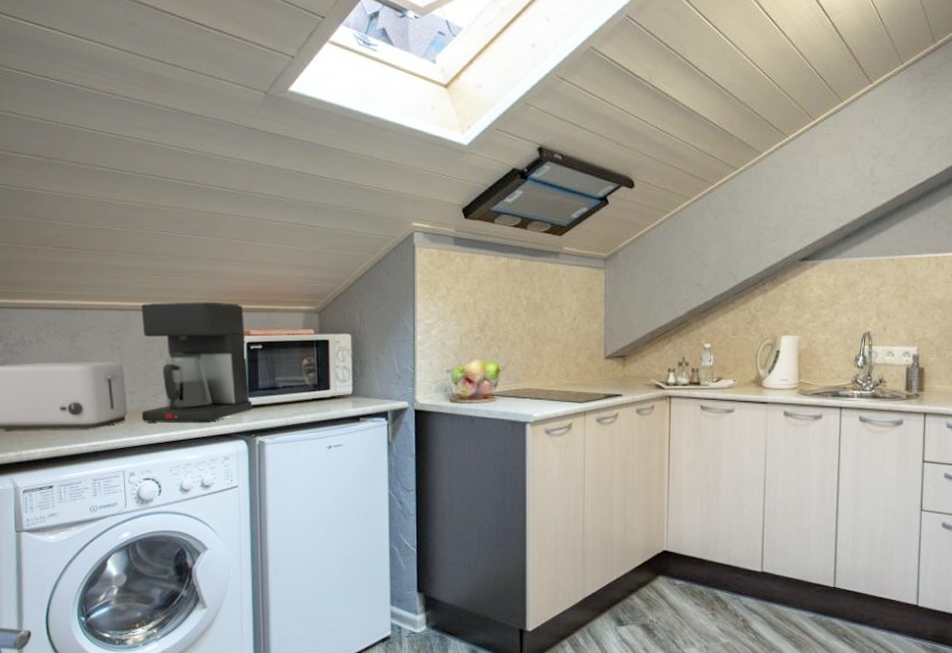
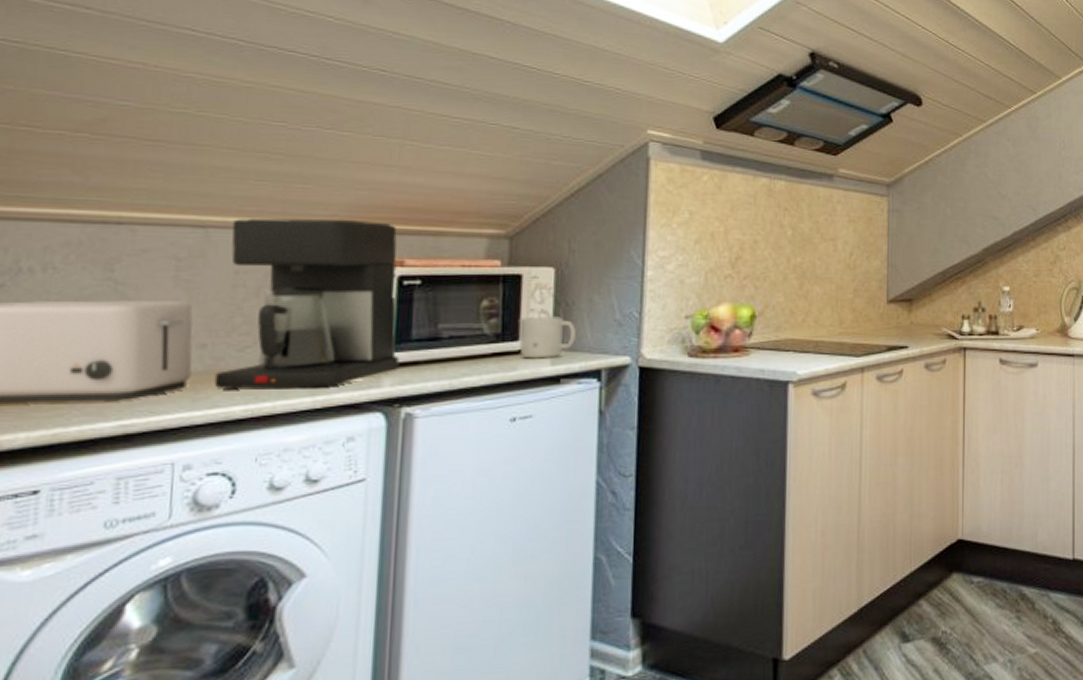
mug: none [329,371,368,403] -> present [518,316,576,359]

